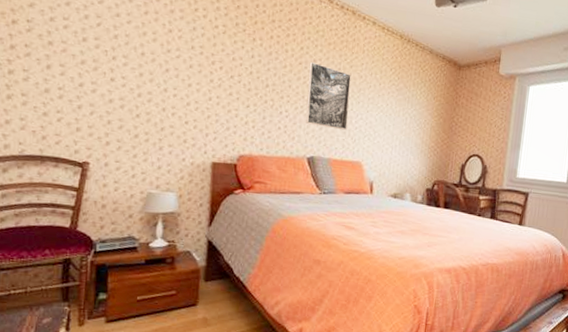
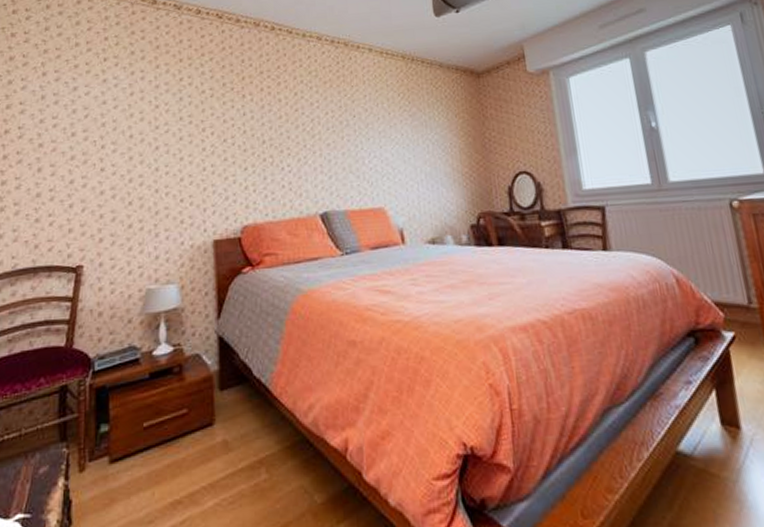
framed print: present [305,61,351,131] -> none [306,105,361,175]

